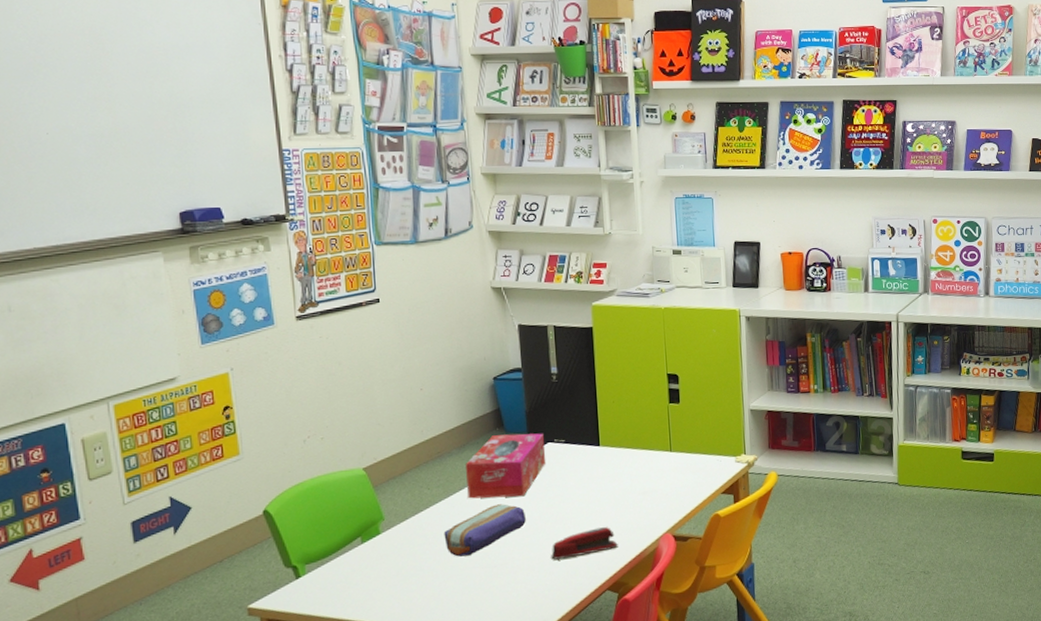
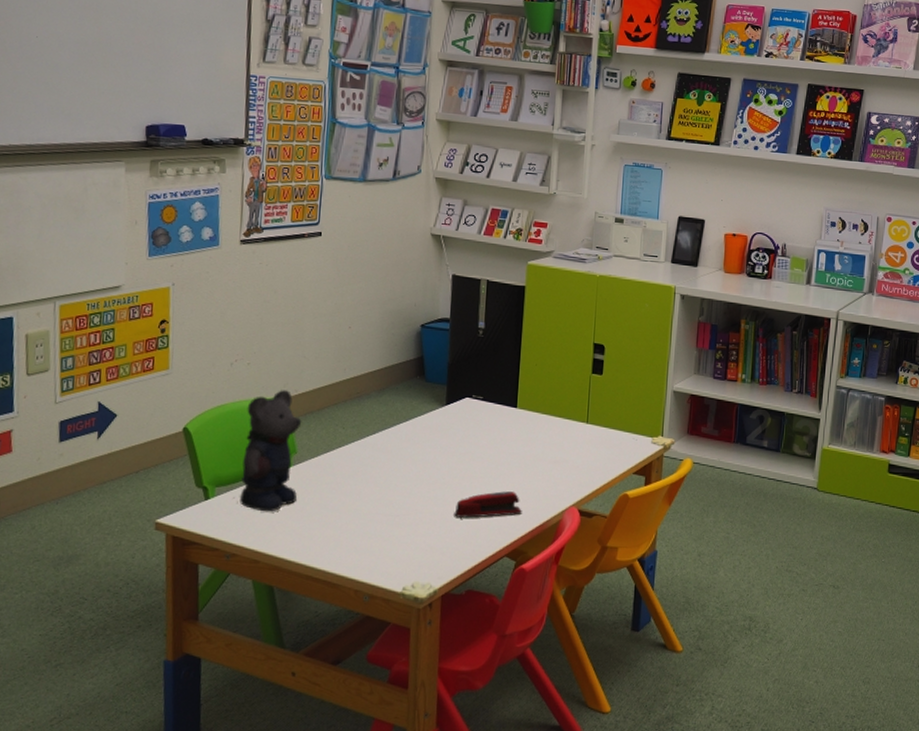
bear: none [327,459,390,582] -> present [237,390,302,512]
pencil case: present [443,504,526,557] -> none [352,453,434,501]
tissue box: present [466,433,546,499] -> none [380,383,463,449]

